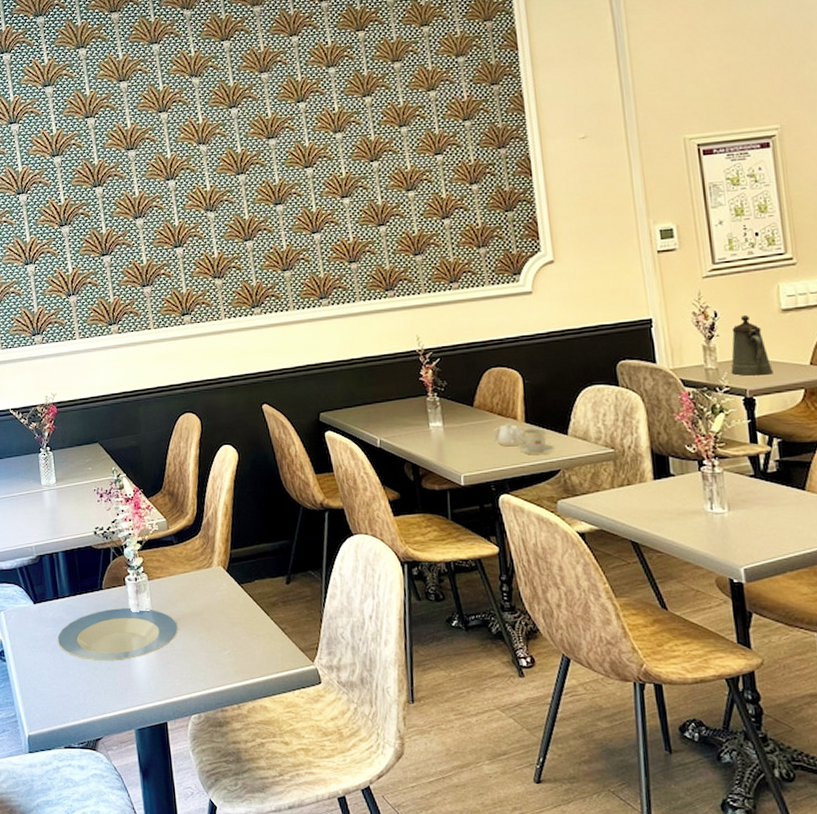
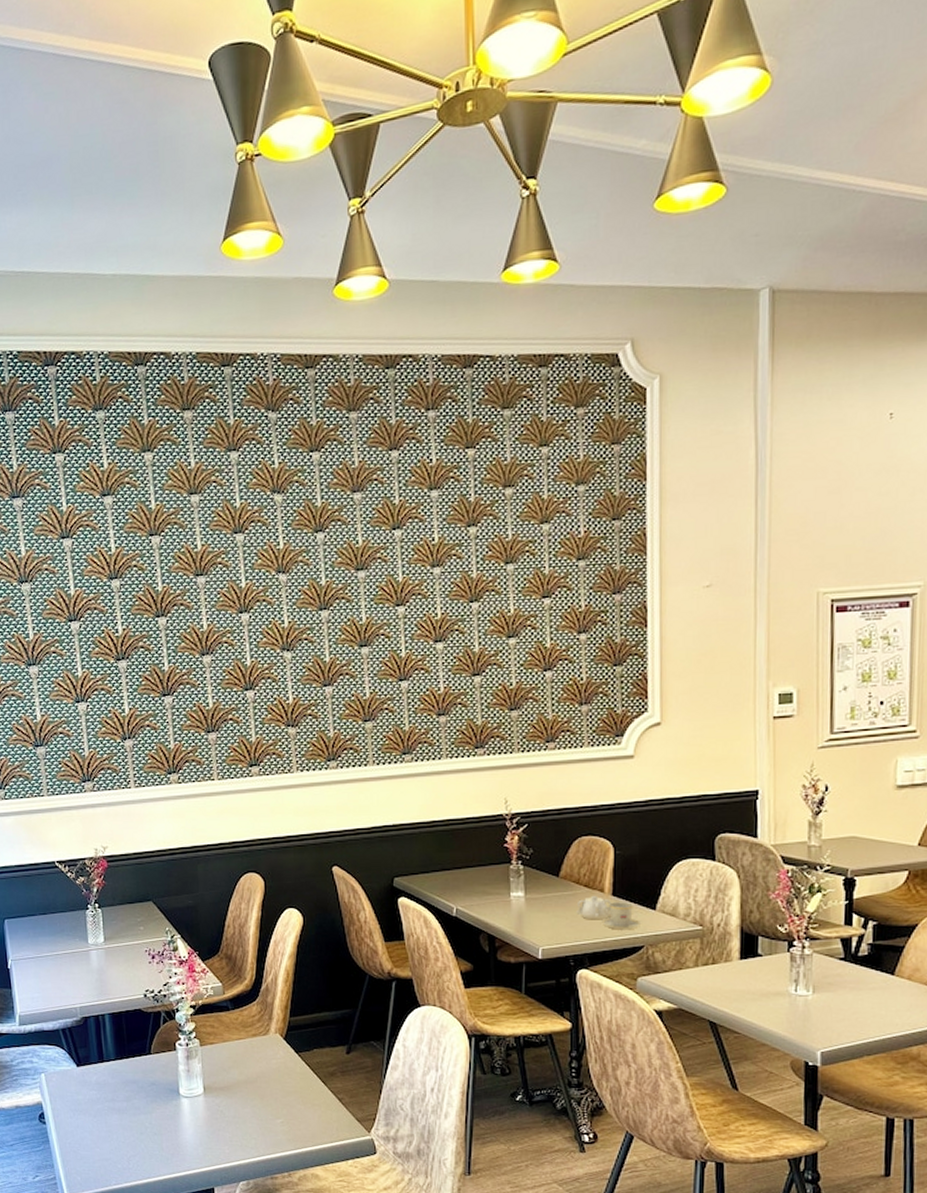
plate: present [57,607,179,661] -> none [101,1072,231,1126]
coffee pot: present [731,314,773,376] -> none [835,789,879,855]

